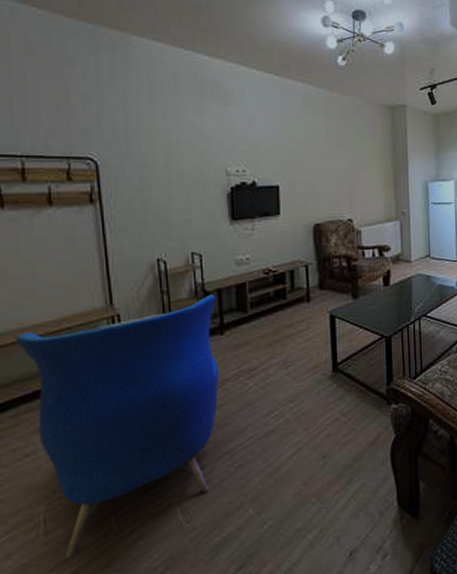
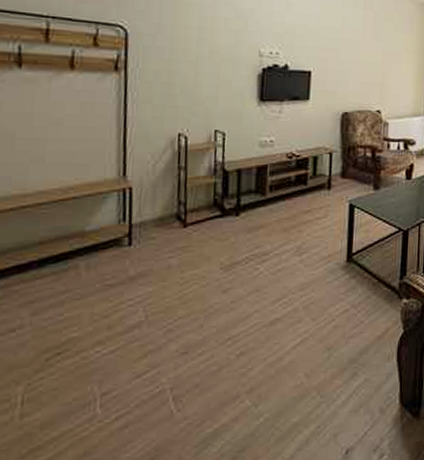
armchair: present [16,294,220,558] -> none [16,174,235,444]

